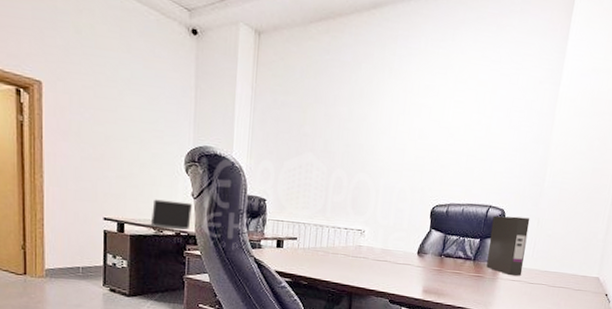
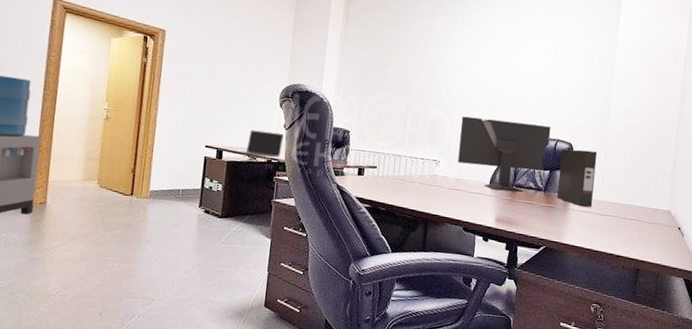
computer monitor: none [384,181,484,262] -> present [458,116,551,192]

